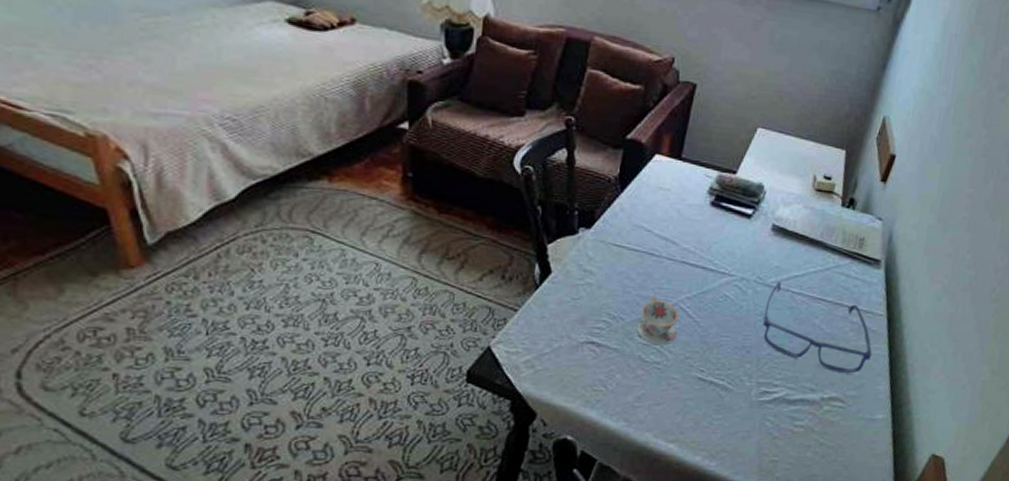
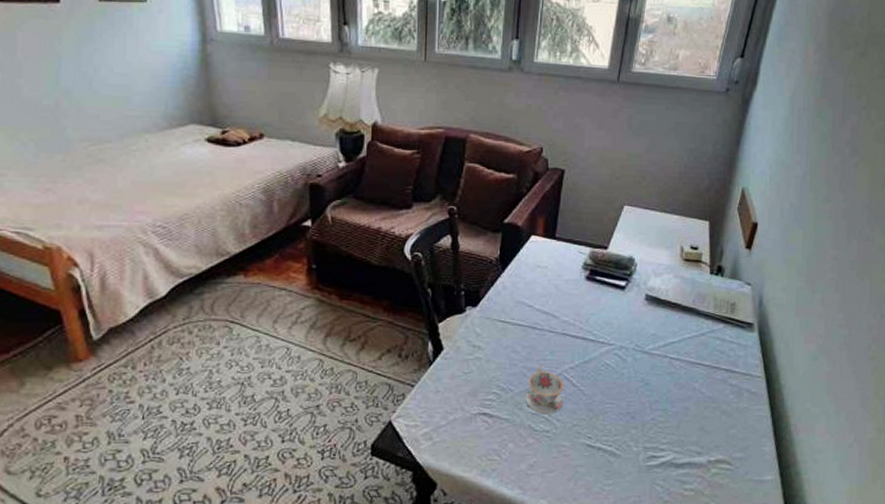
eyeglasses: present [763,281,872,373] -> none [645,348,754,435]

